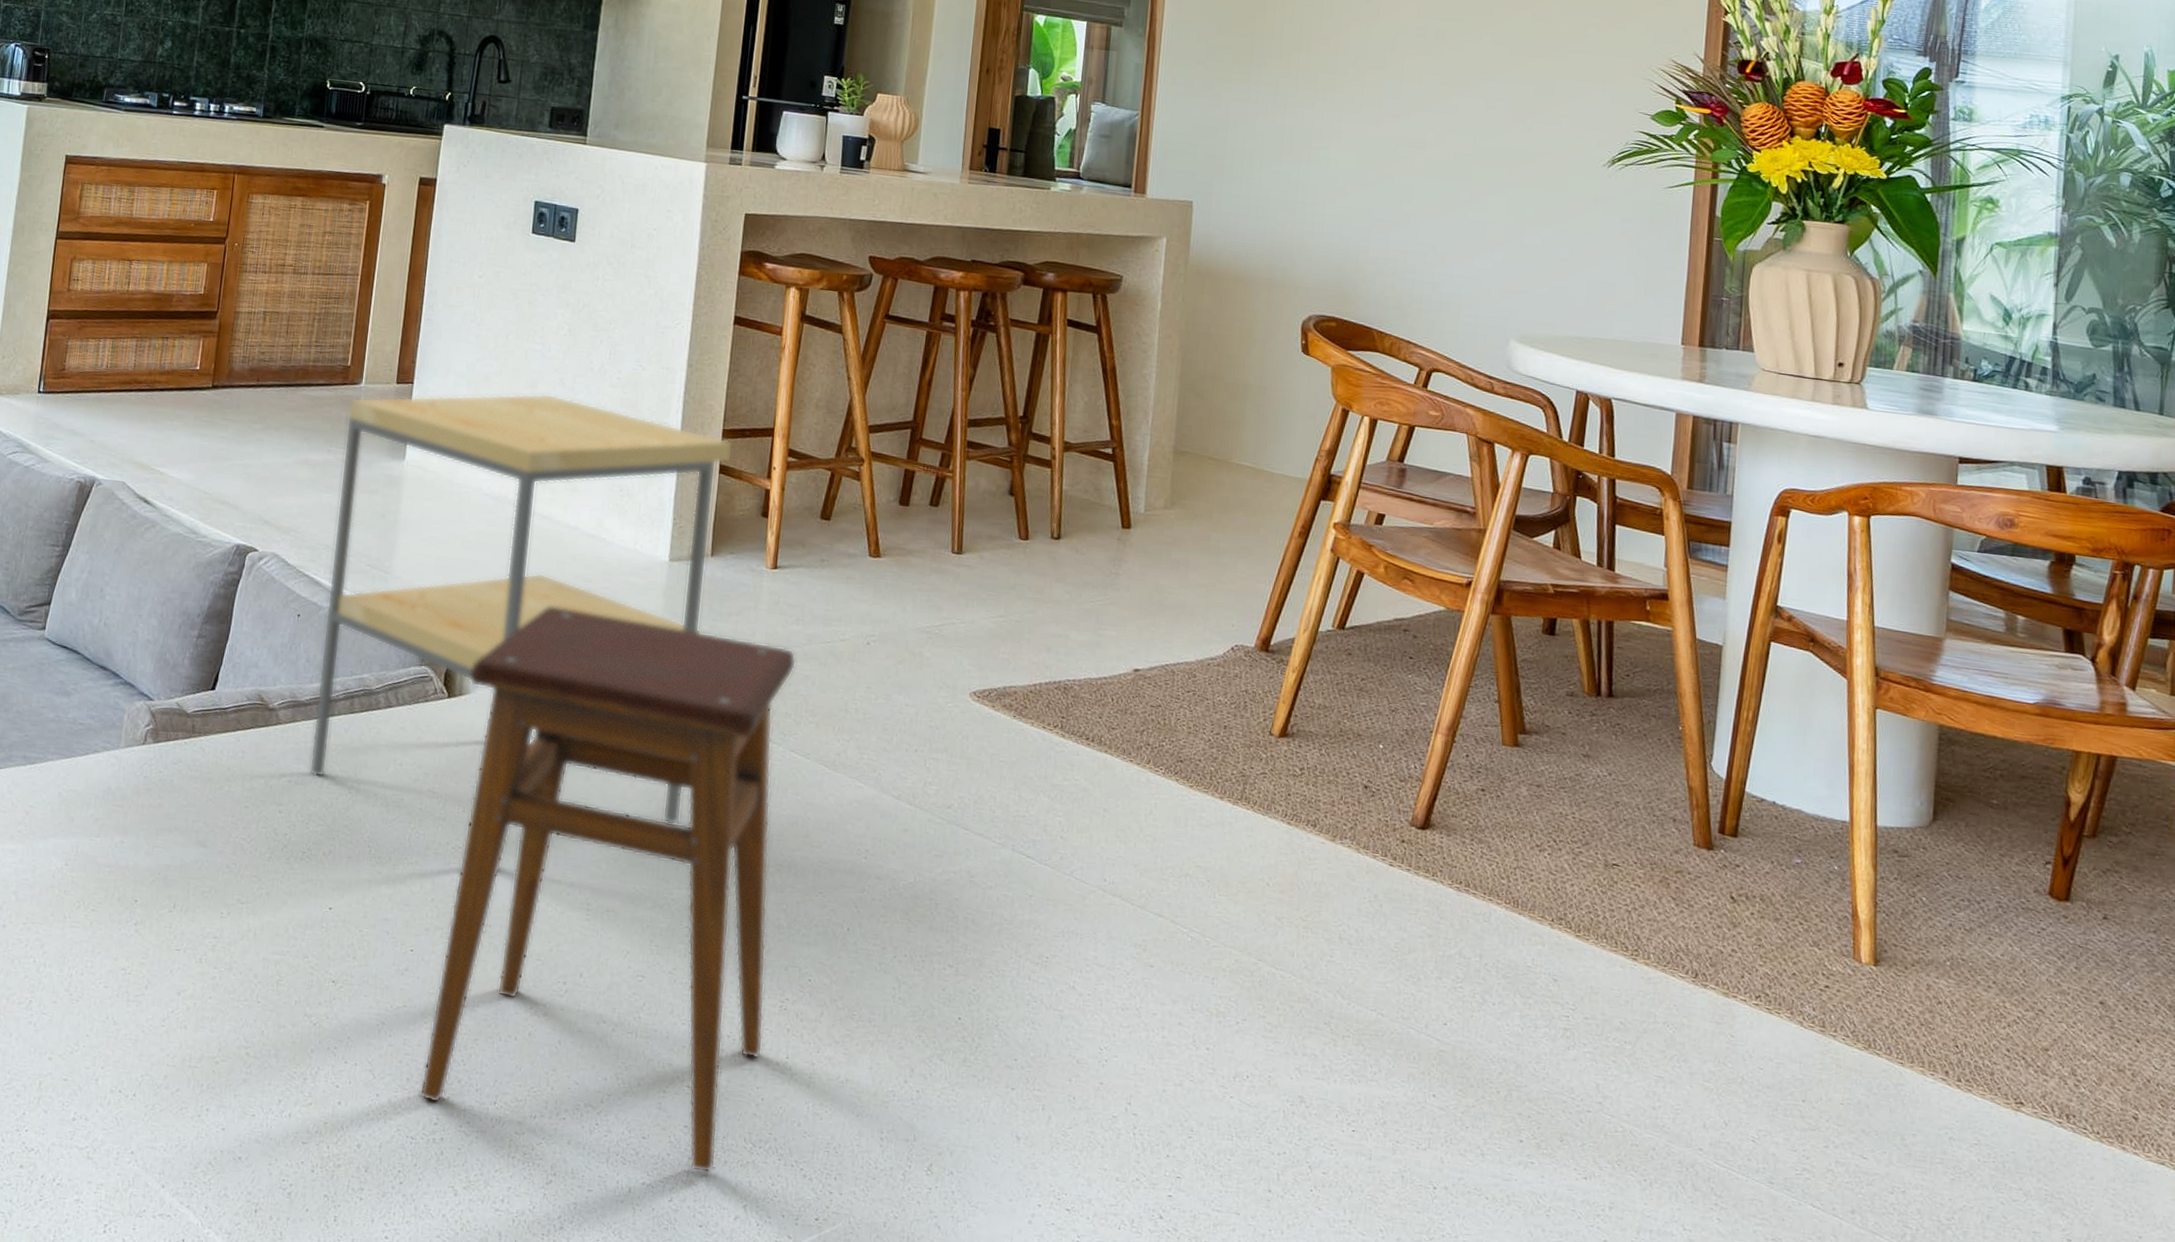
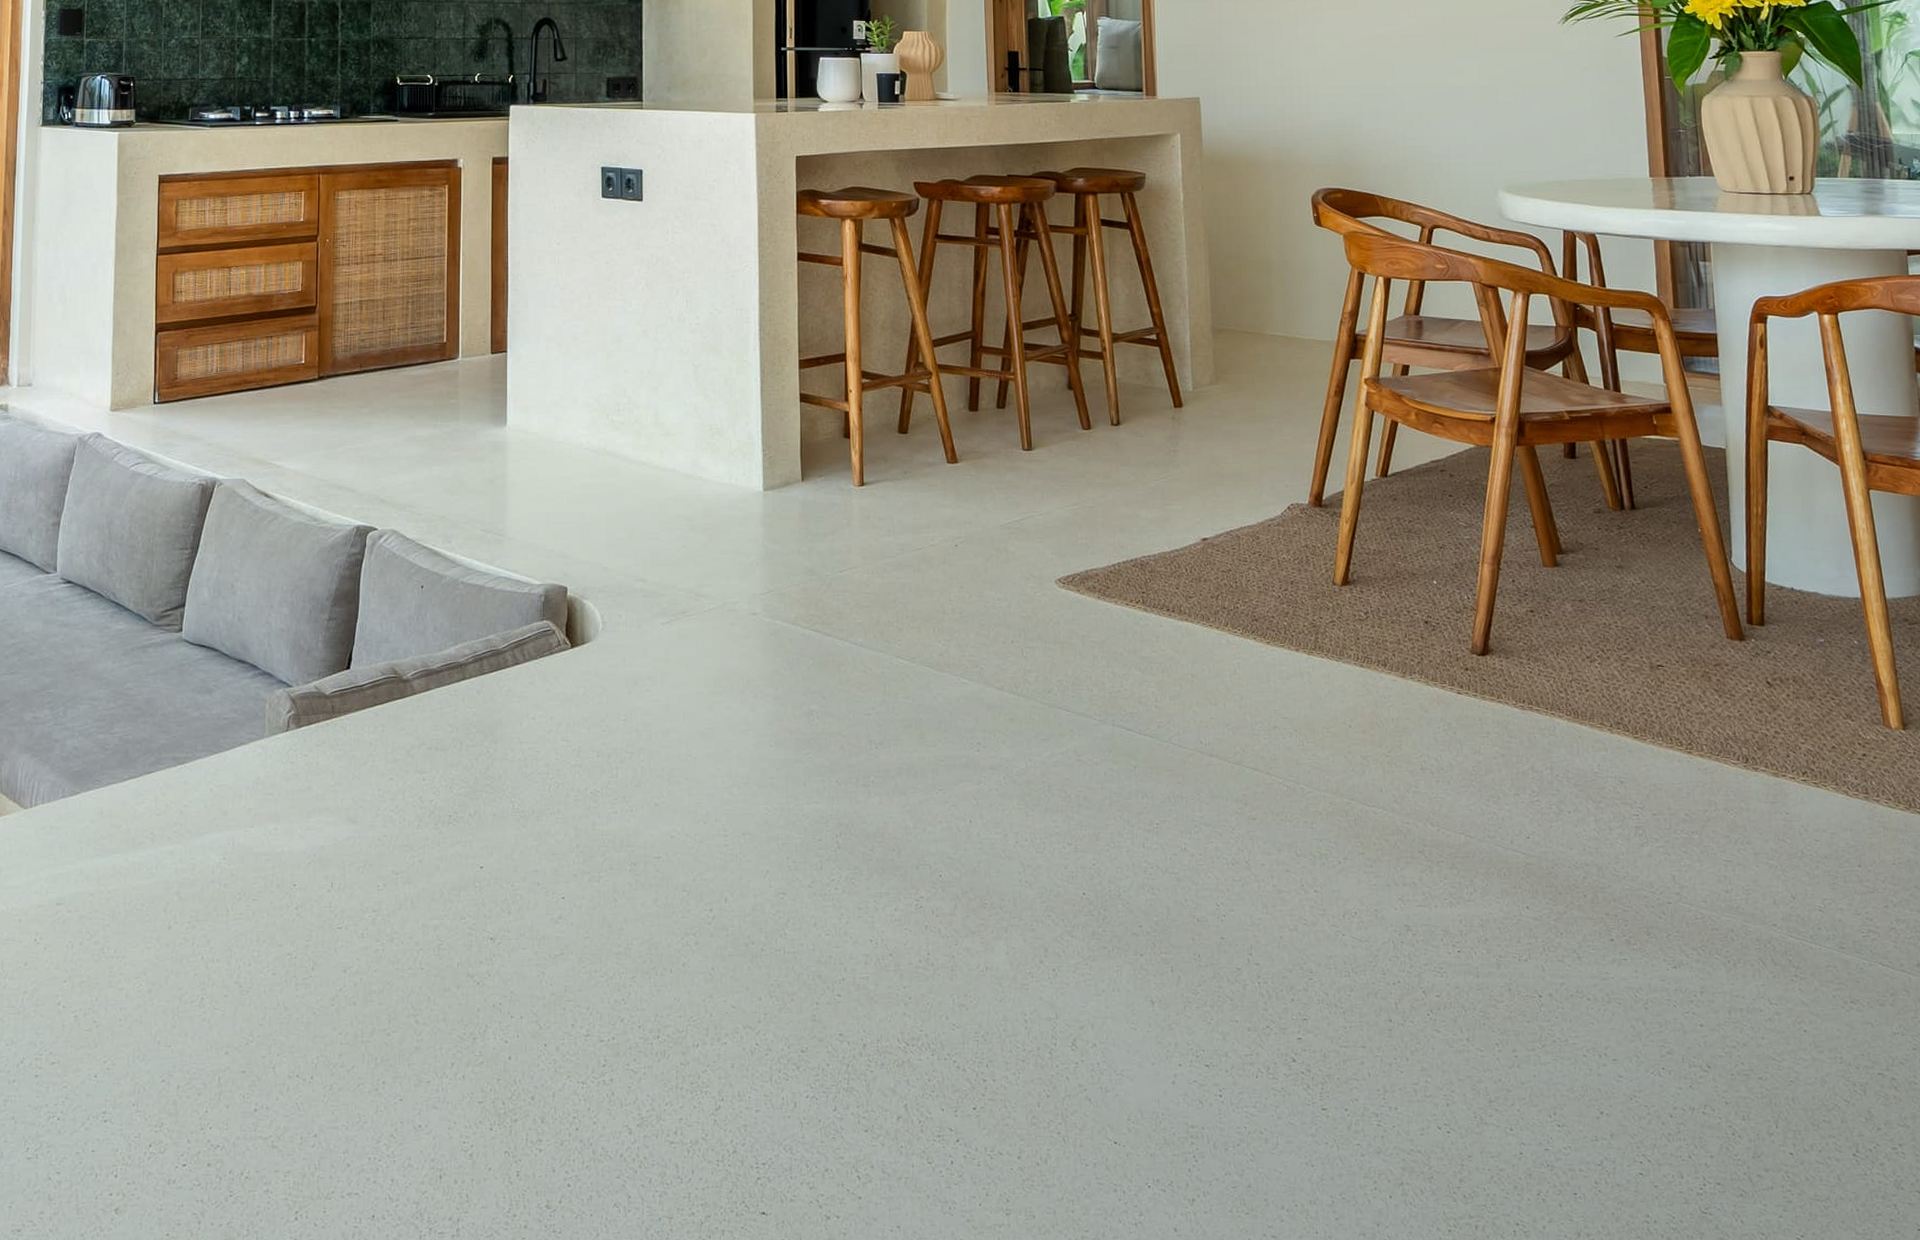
side table: present [308,393,734,824] -> none [447,346,810,742]
stool: present [419,607,797,1173] -> none [585,548,904,1078]

